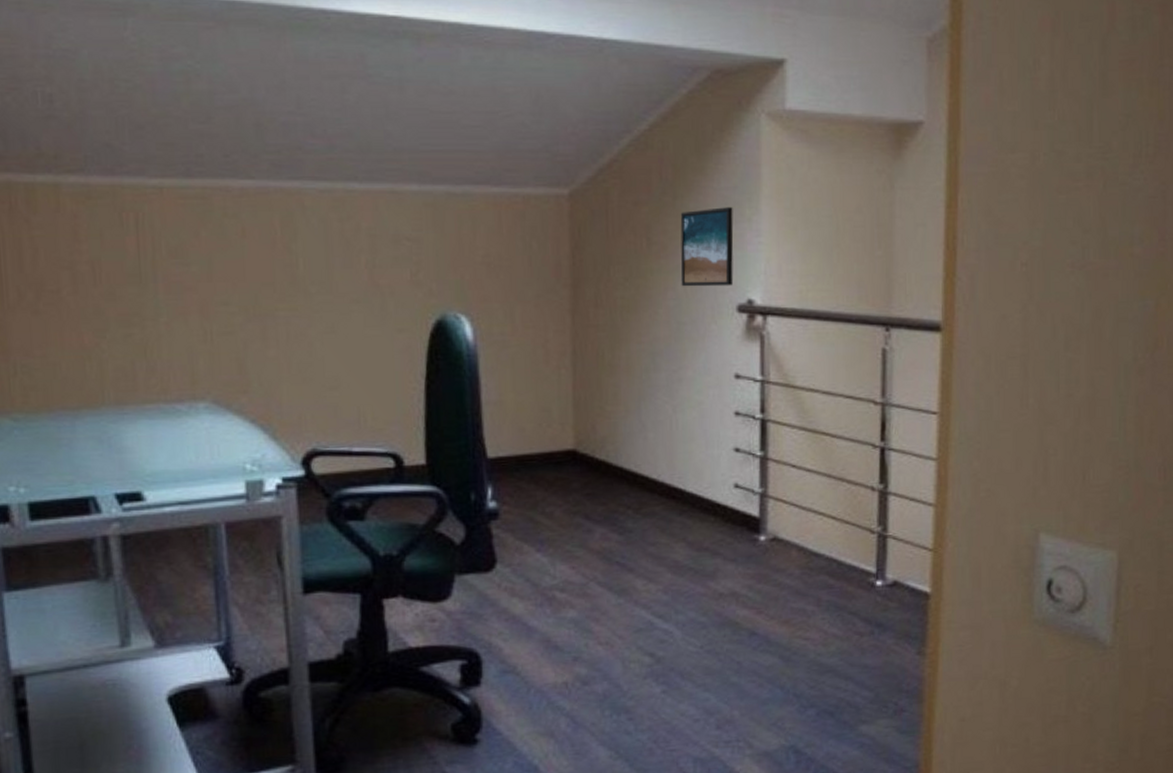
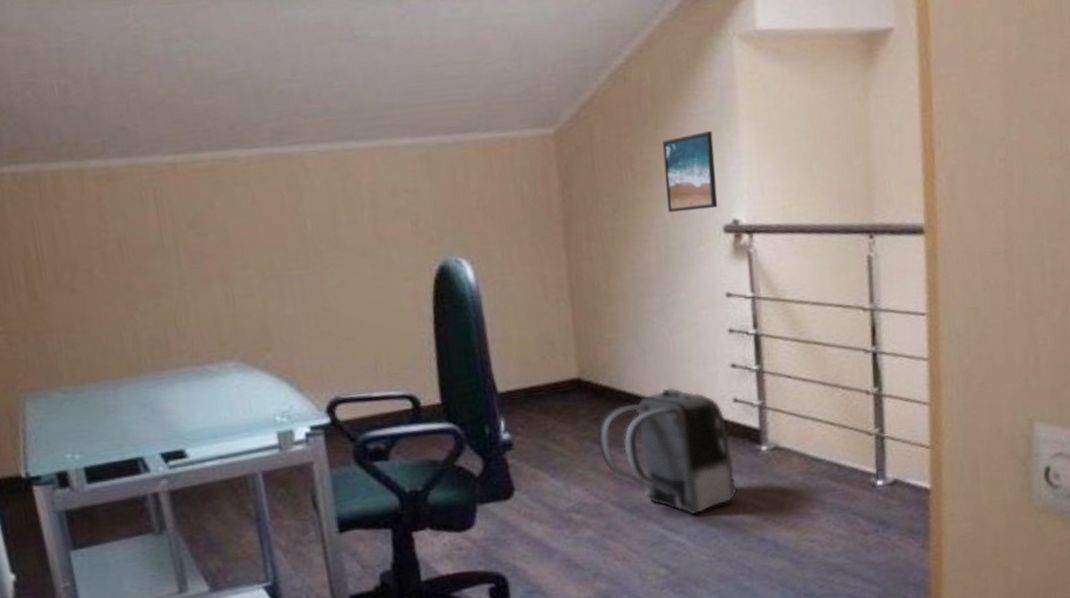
backpack: none [588,467,731,603] -> present [596,387,737,515]

